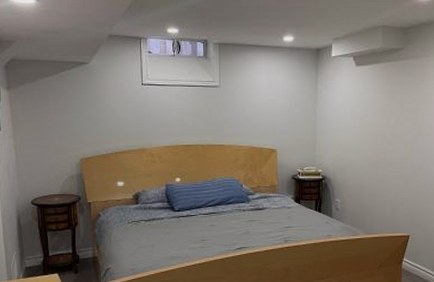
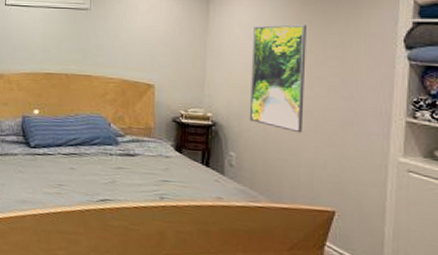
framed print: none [349,94,389,180] -> present [249,24,306,133]

